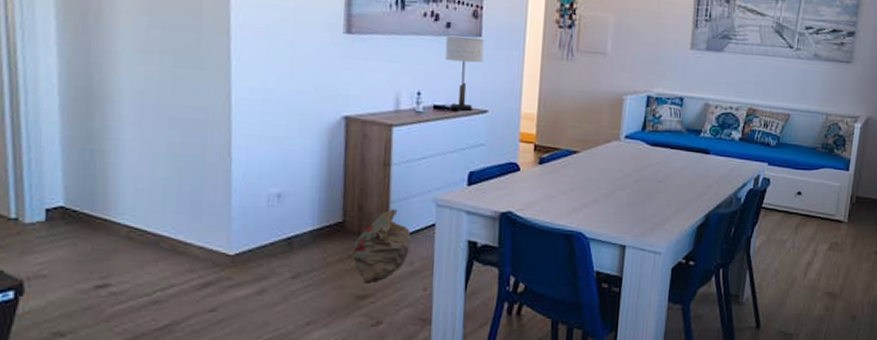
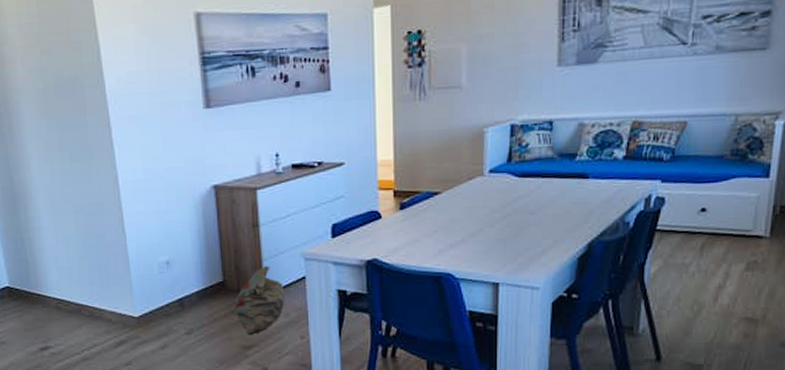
table lamp: present [445,35,484,112] -> none [296,92,334,168]

